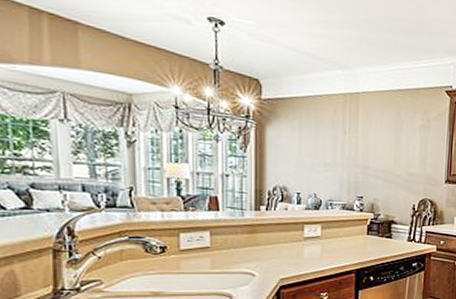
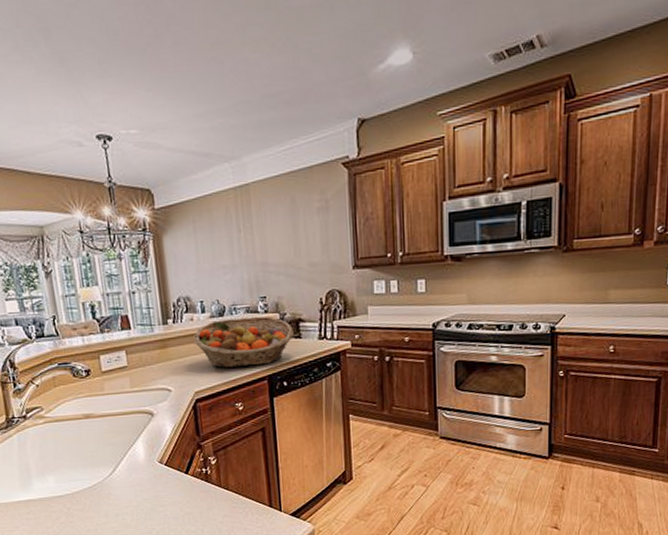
fruit basket: none [286,212,385,259] -> present [193,316,294,368]

